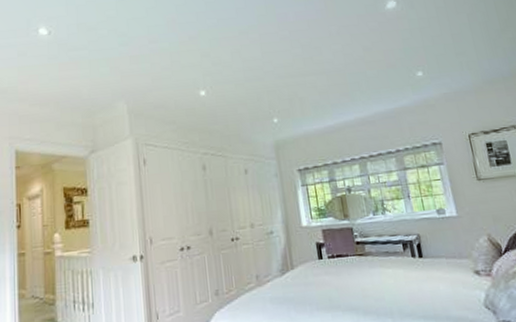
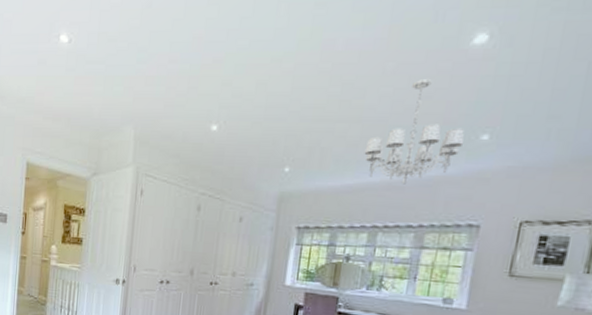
chandelier: none [334,36,407,119] -> present [364,80,465,185]

